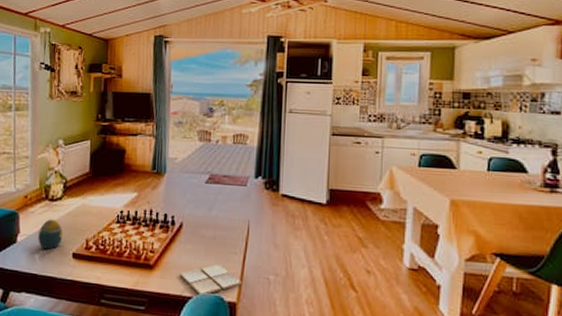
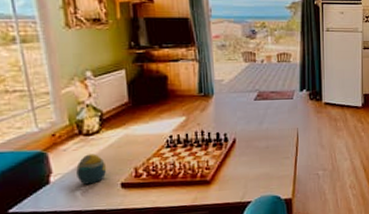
drink coaster: present [180,263,243,297] -> none [238,169,296,200]

